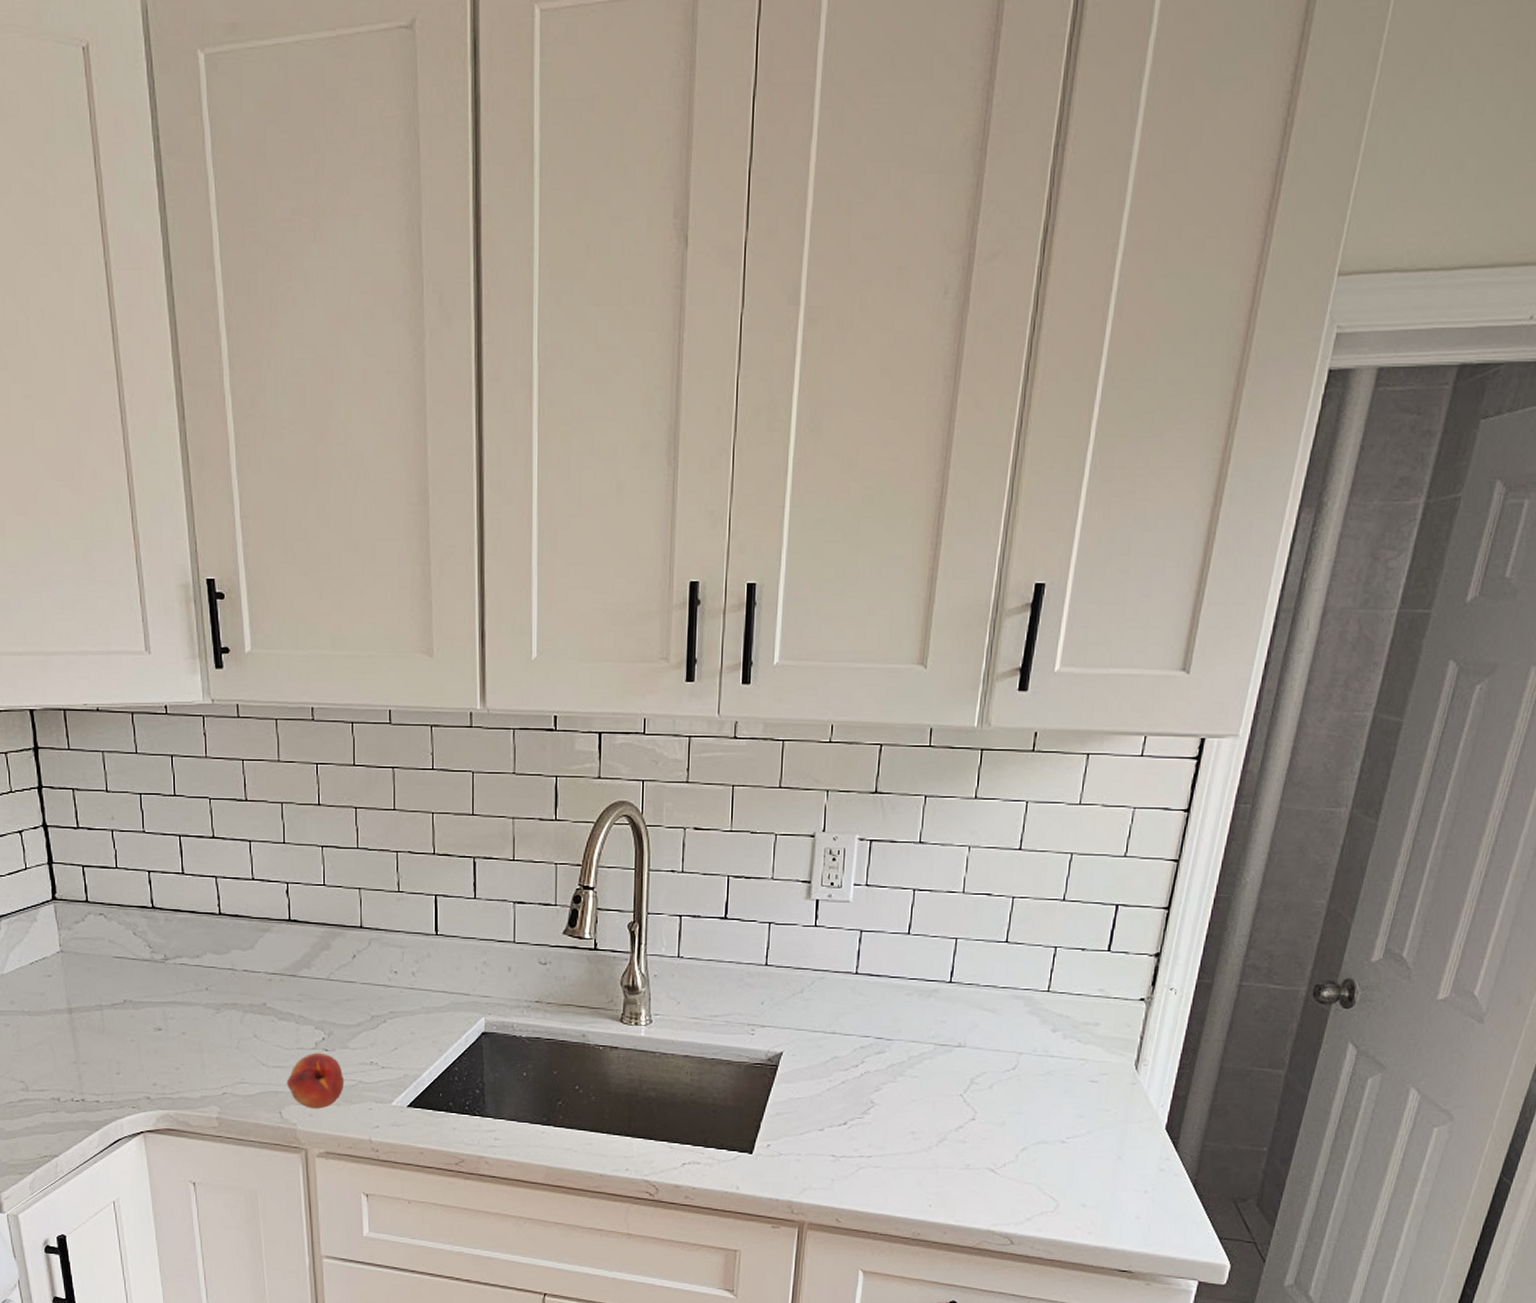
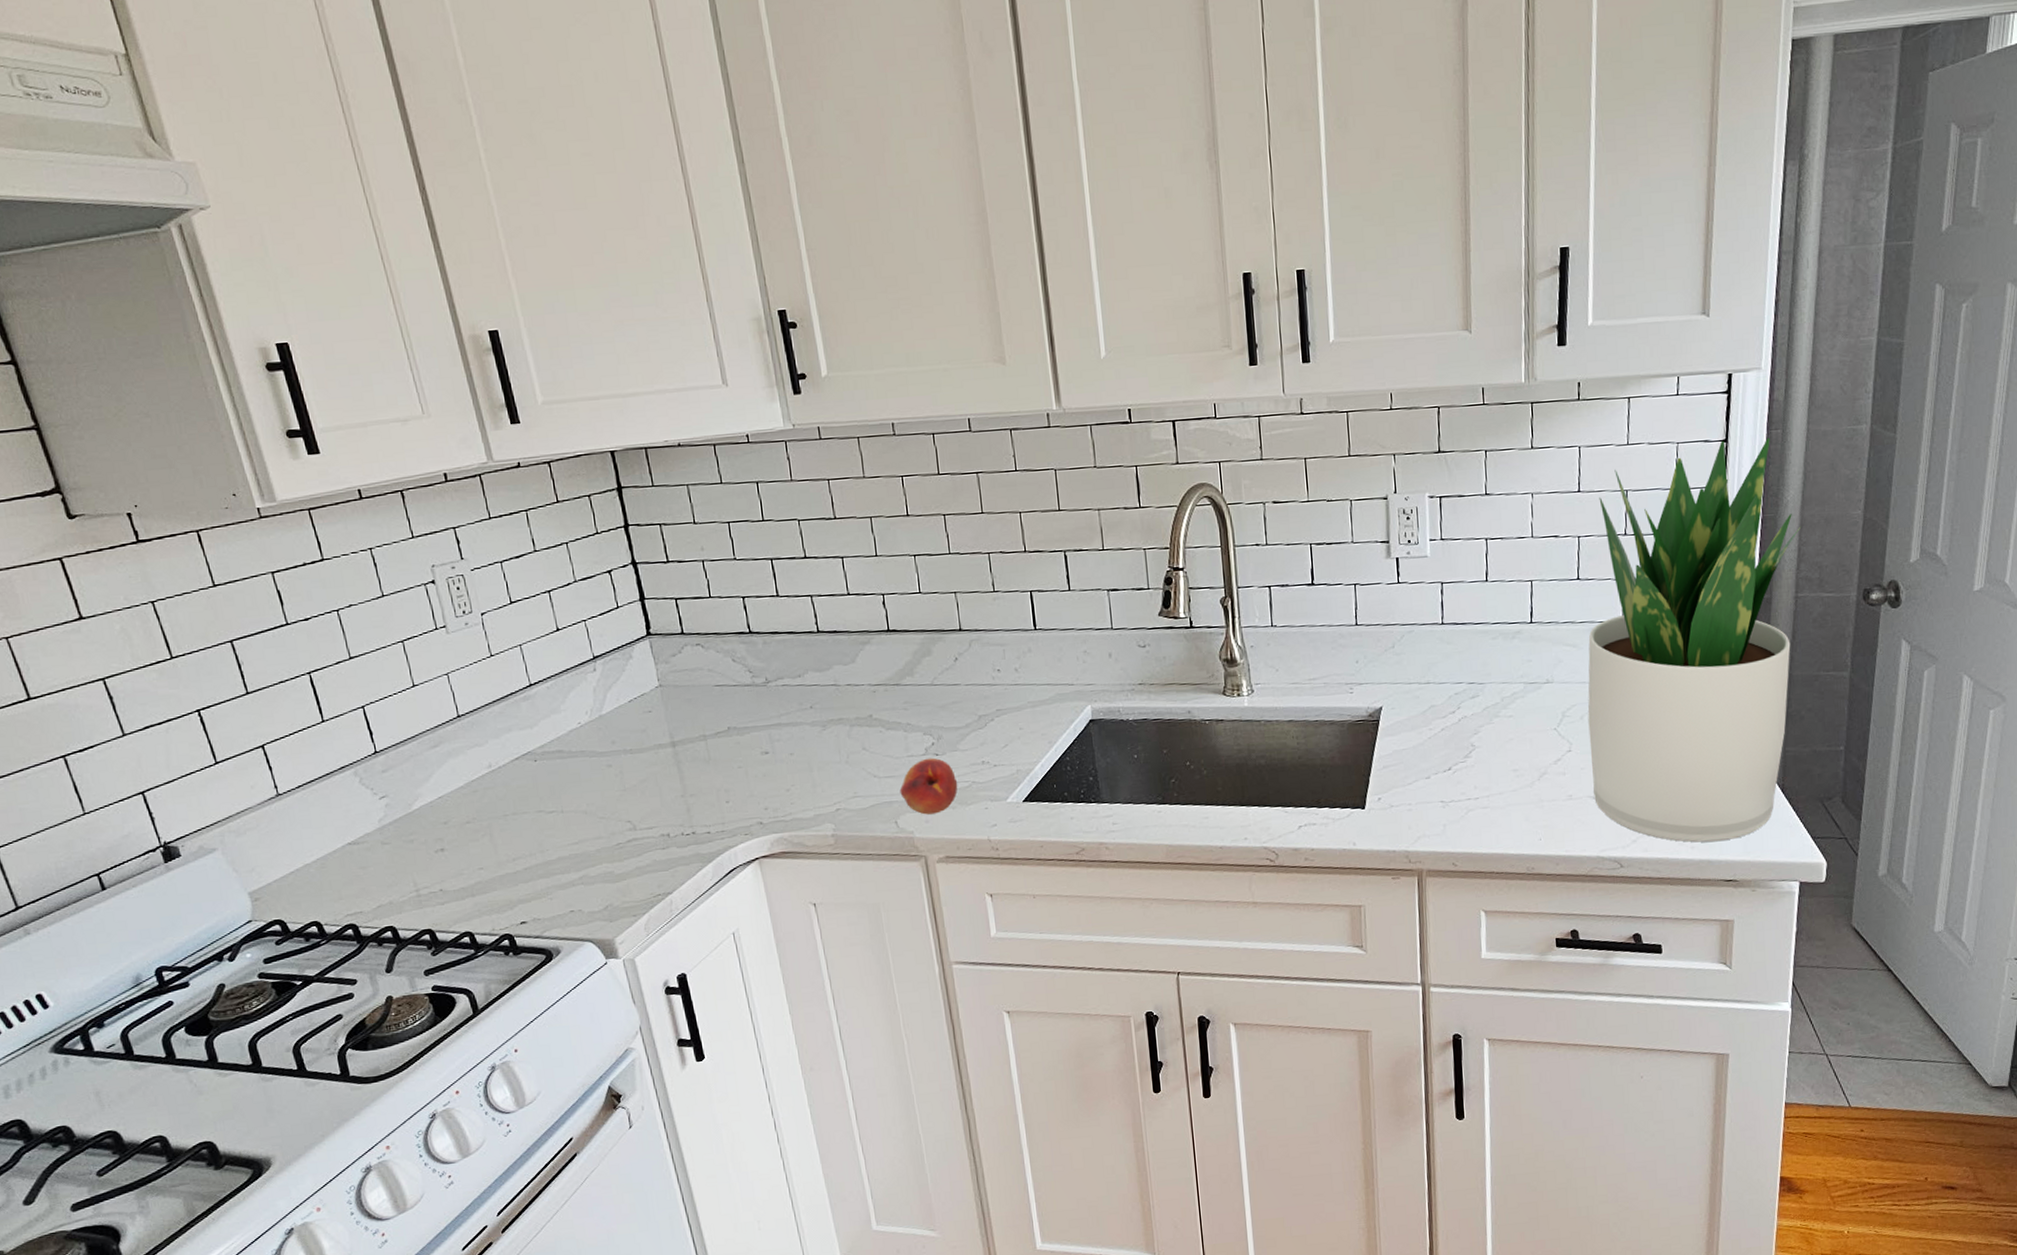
planter: none [993,811,1257,1230] -> present [1587,437,1802,843]

